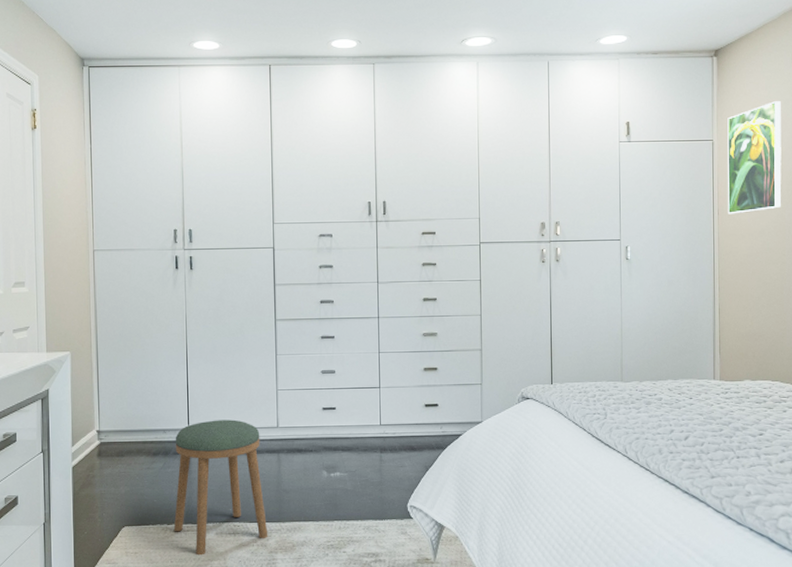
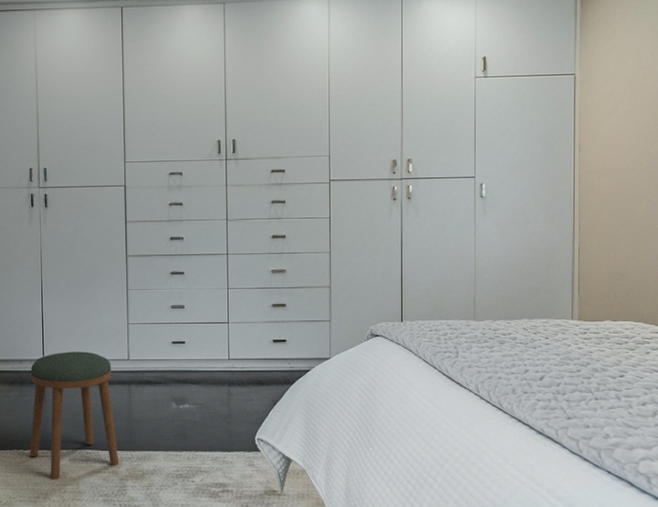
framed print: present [727,101,782,214] -> none [589,32,650,151]

